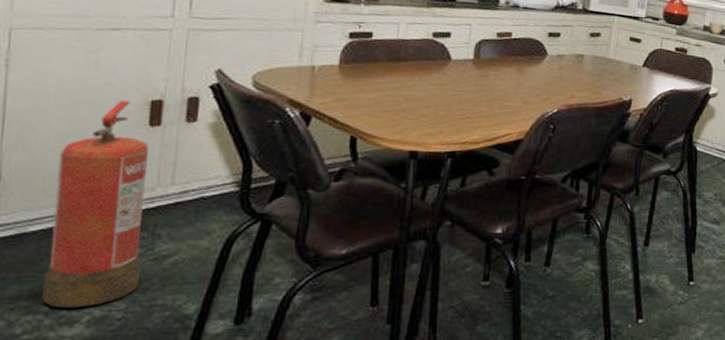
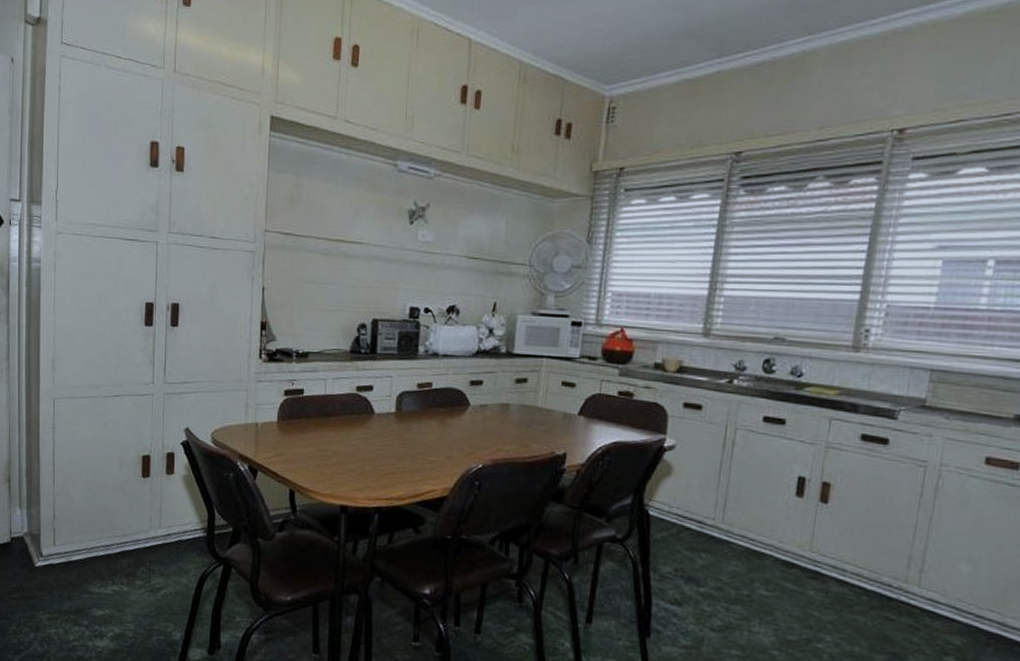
fire extinguisher: present [42,100,149,308] -> none [83,455,143,625]

